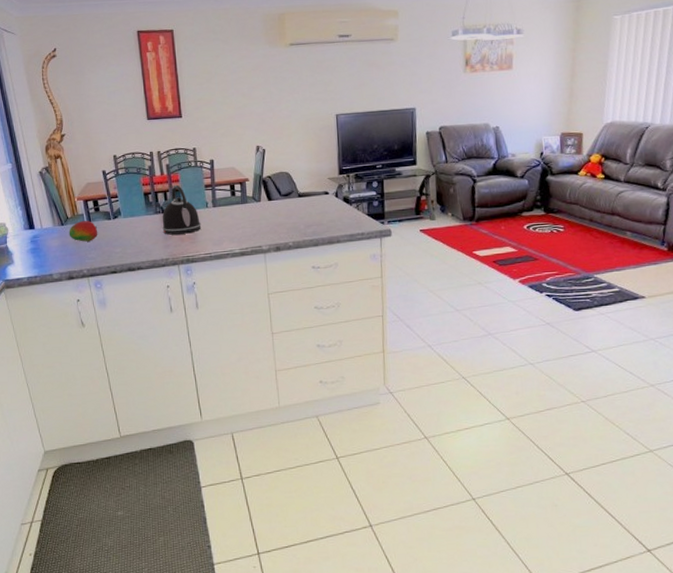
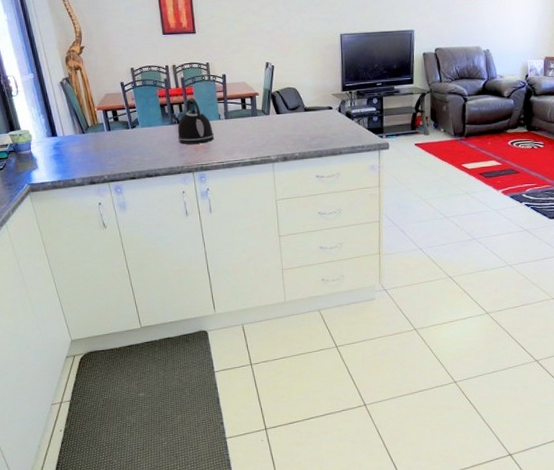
fruit: present [69,221,98,242] -> none [89,130,118,150]

